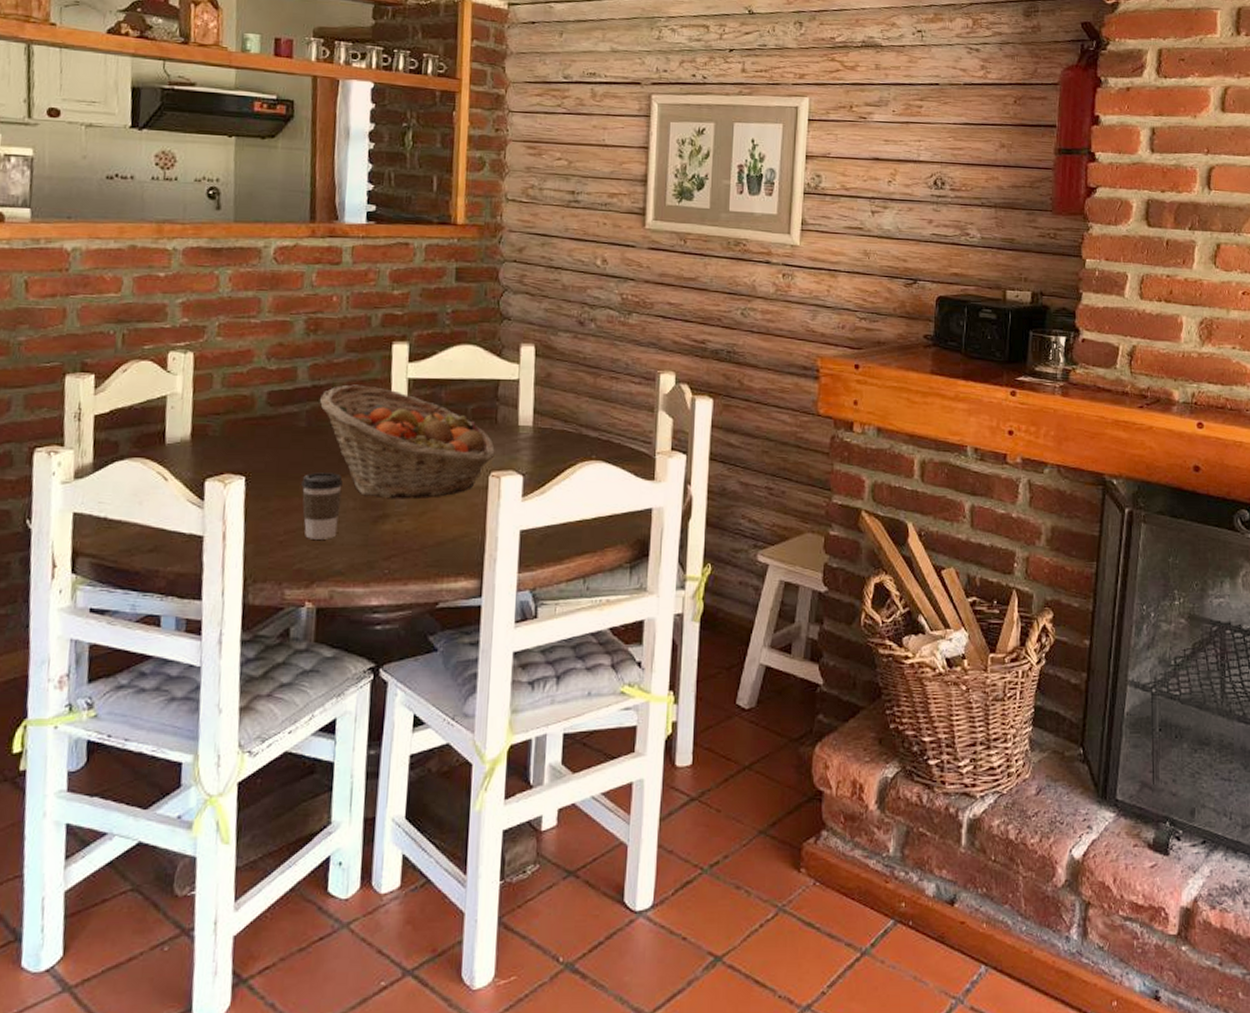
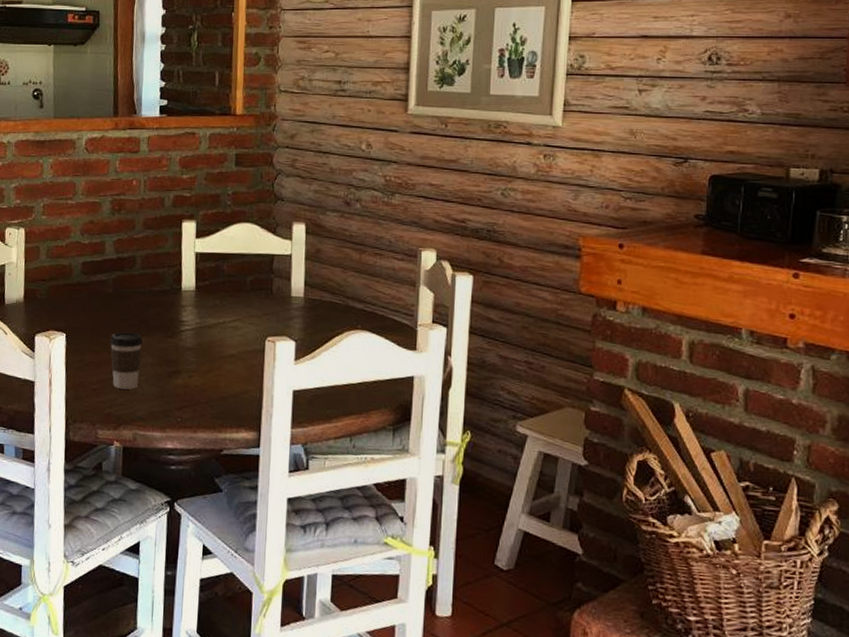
fruit basket: present [320,384,495,500] -> none [124,257,271,359]

